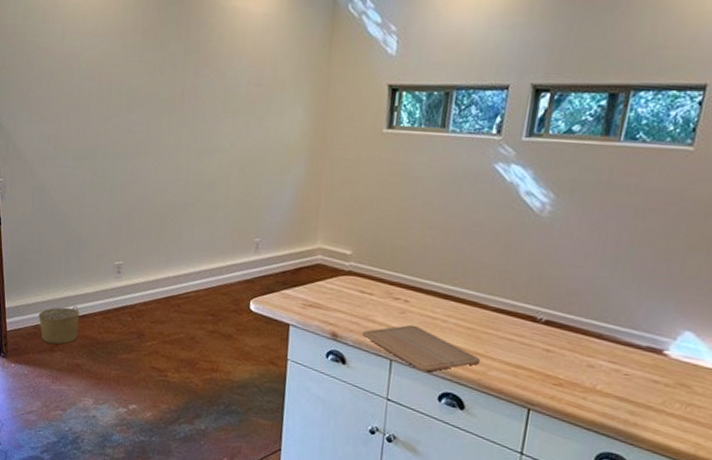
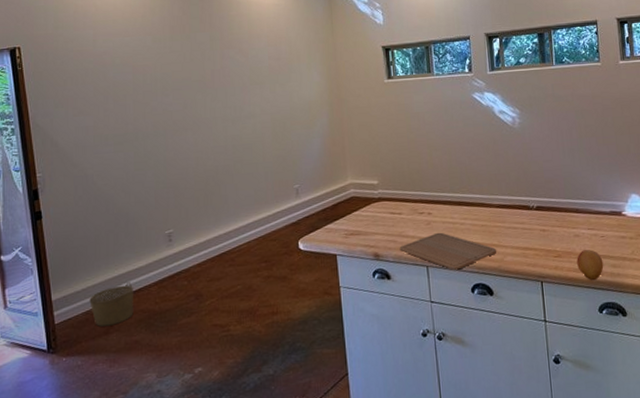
fruit: none [581,385,619,424] -> present [576,250,604,281]

